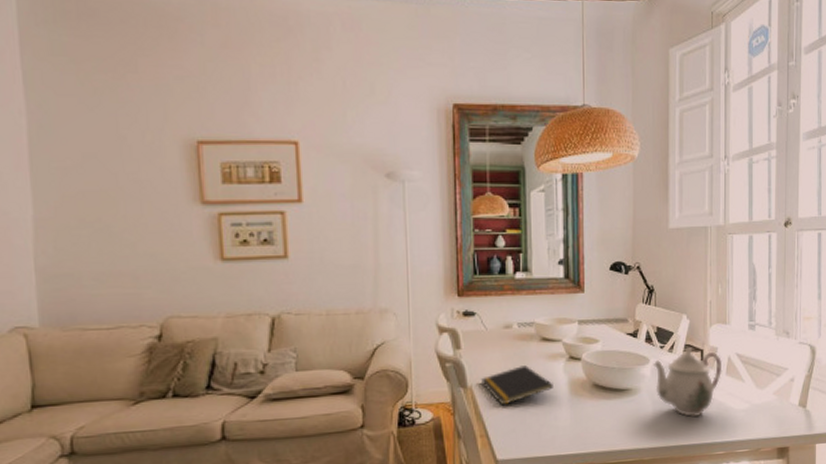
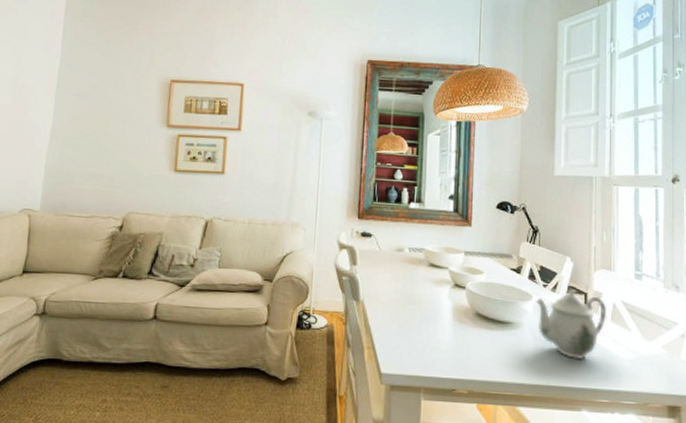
notepad: present [481,365,553,406] -> none [372,287,438,322]

